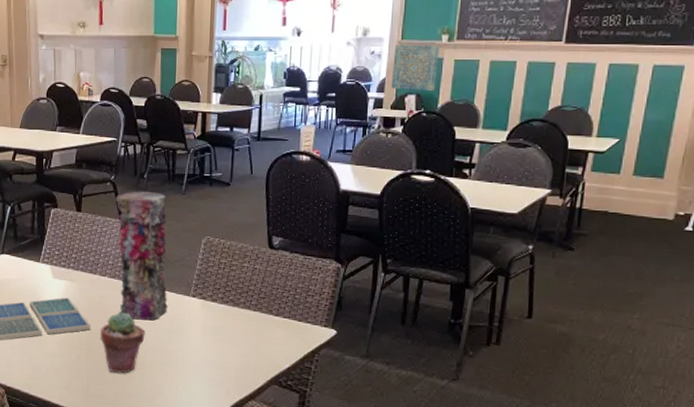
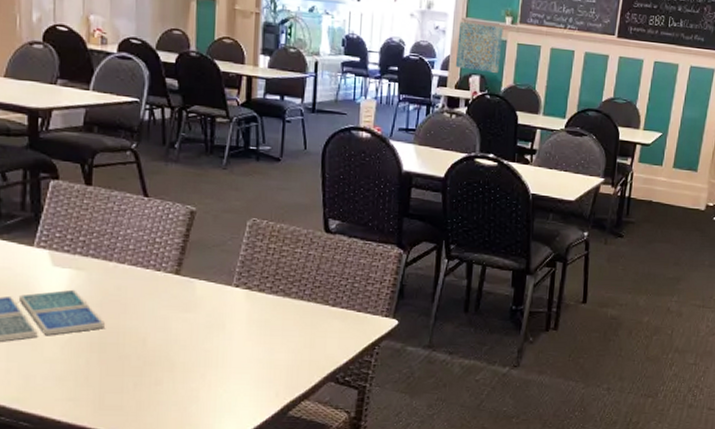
potted succulent: present [99,311,145,374] -> none [116,305,177,379]
vase: present [116,191,168,321] -> none [138,163,205,315]

